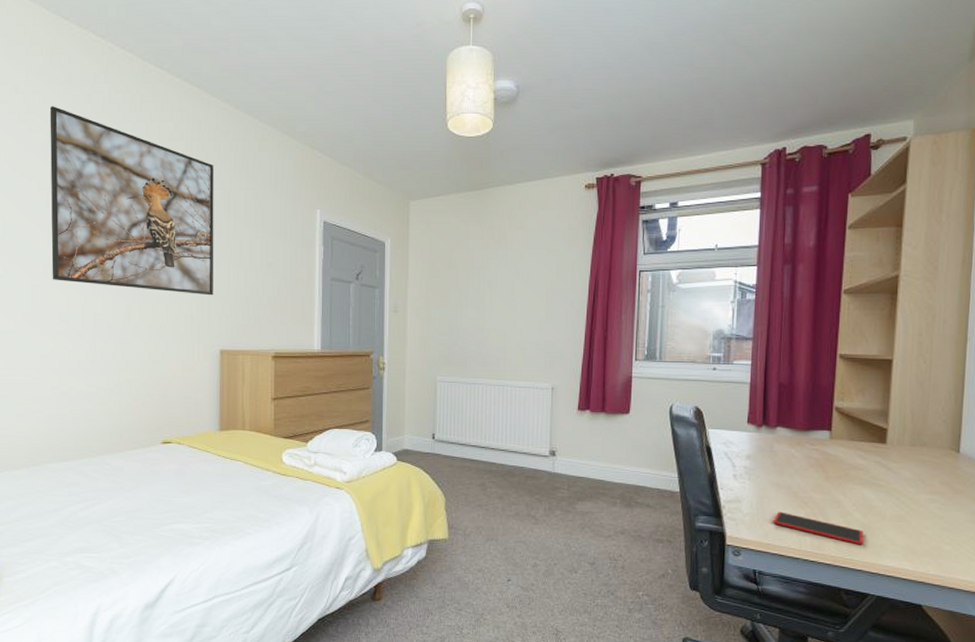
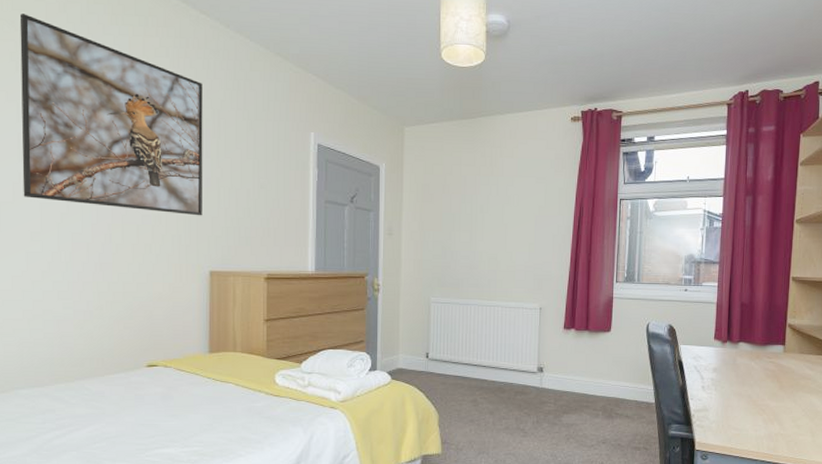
smartphone: present [772,511,864,545] -> none [735,418,811,446]

